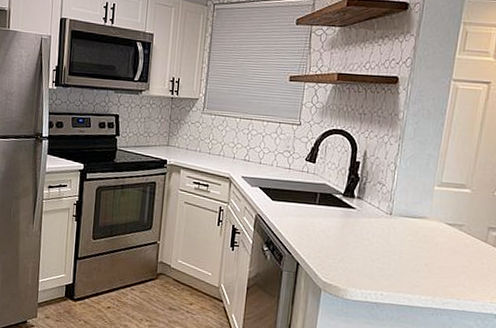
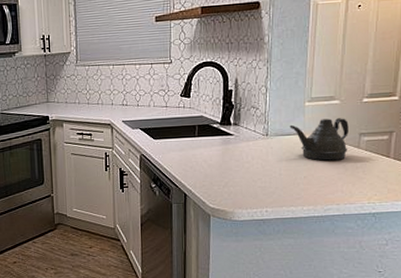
teapot: none [415,206,478,252] -> present [289,118,349,161]

